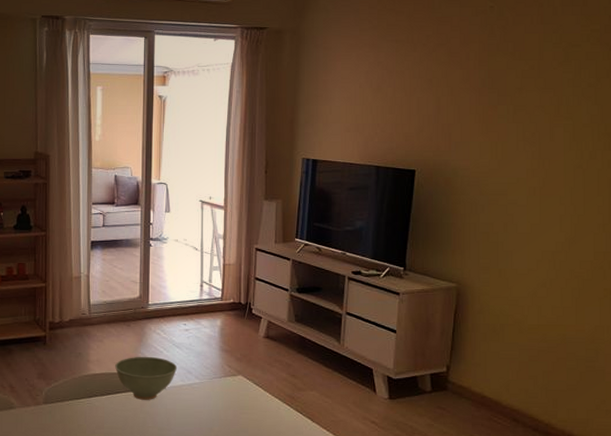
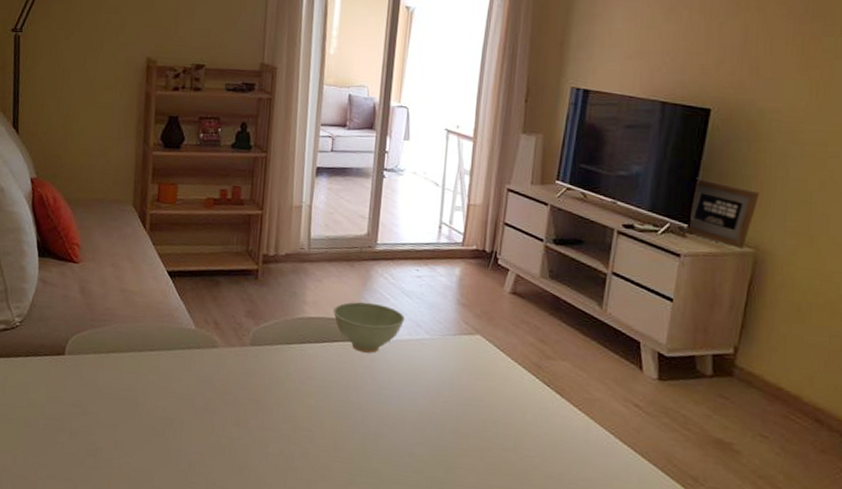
picture frame: none [396,228,458,285] -> present [678,177,759,250]

